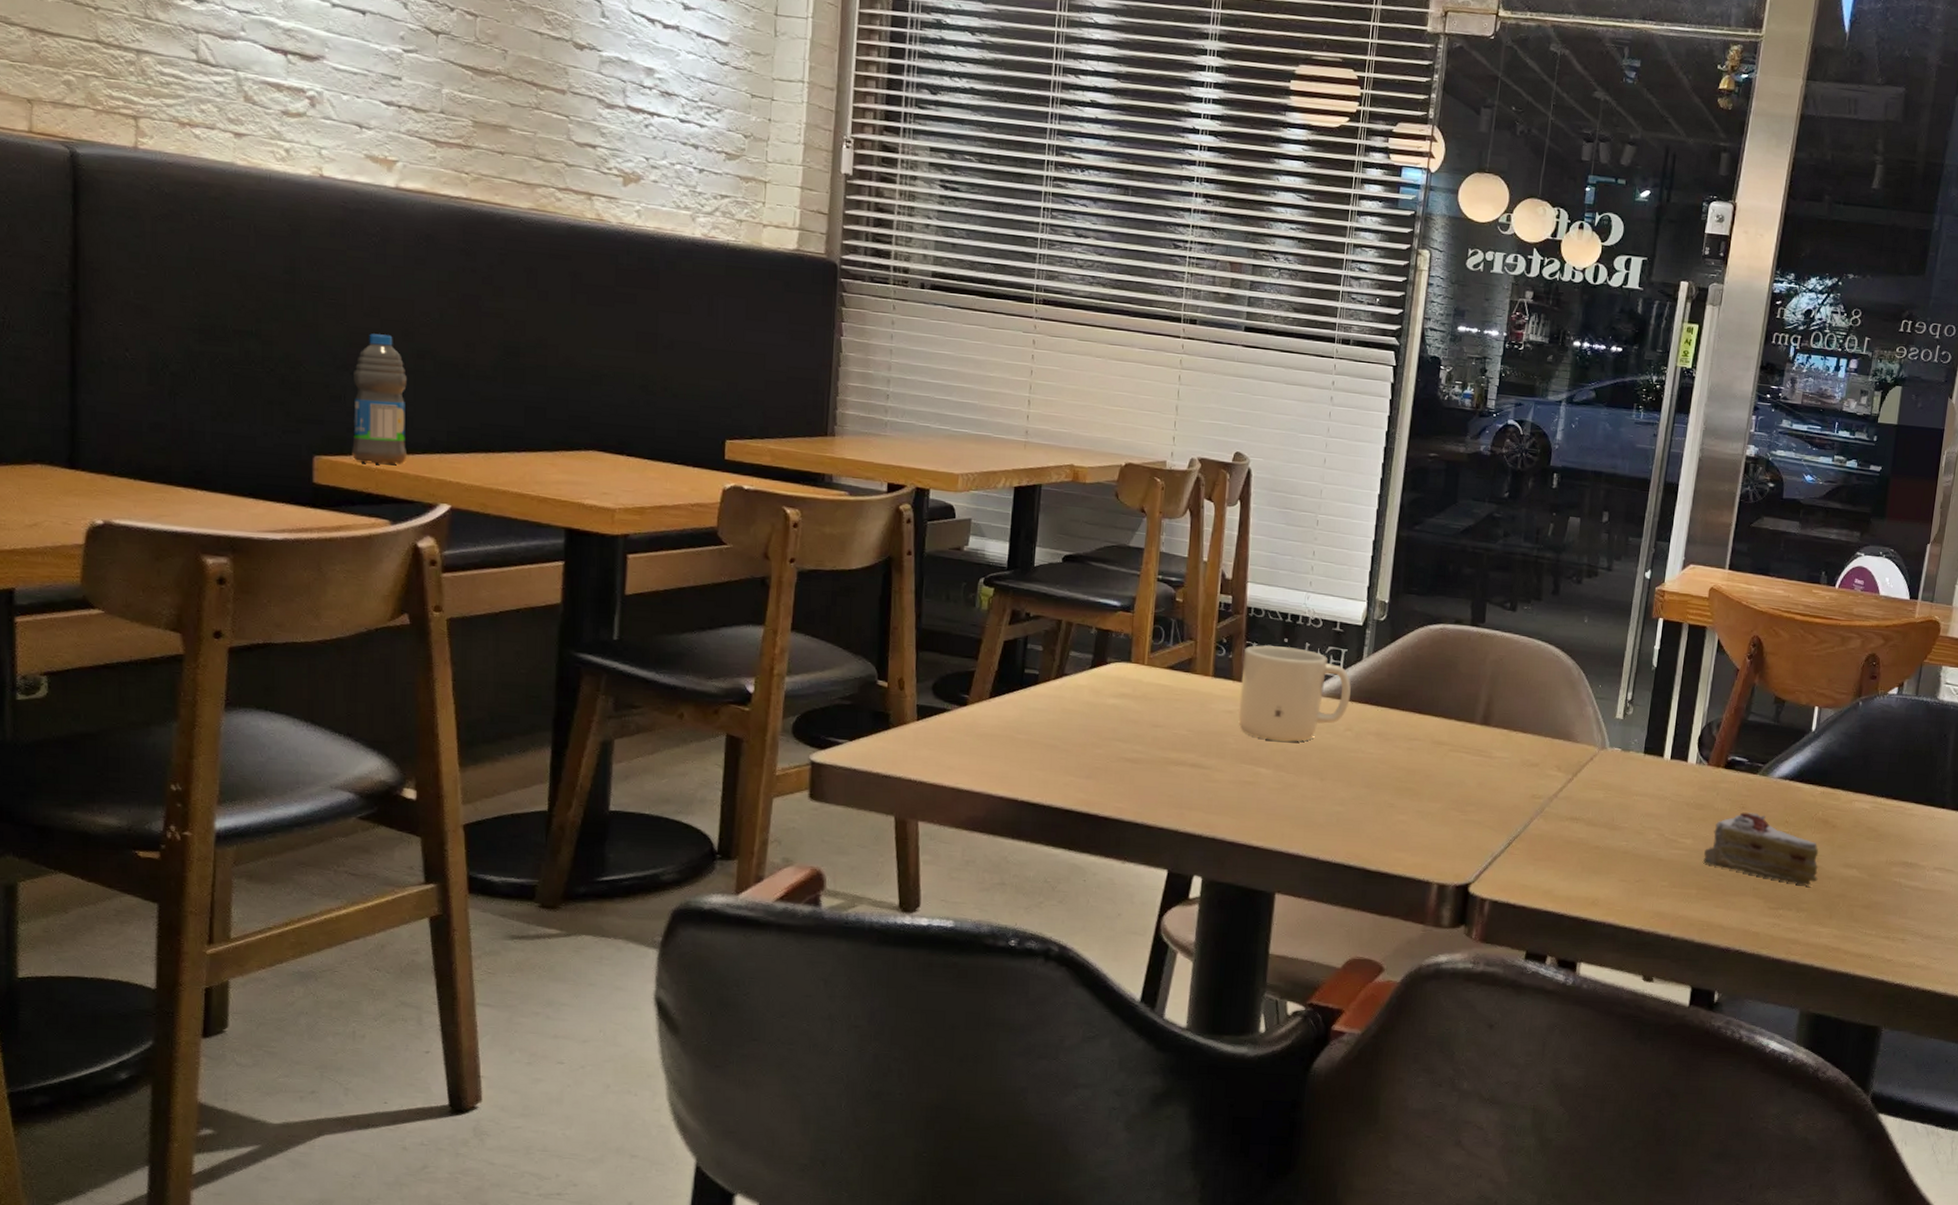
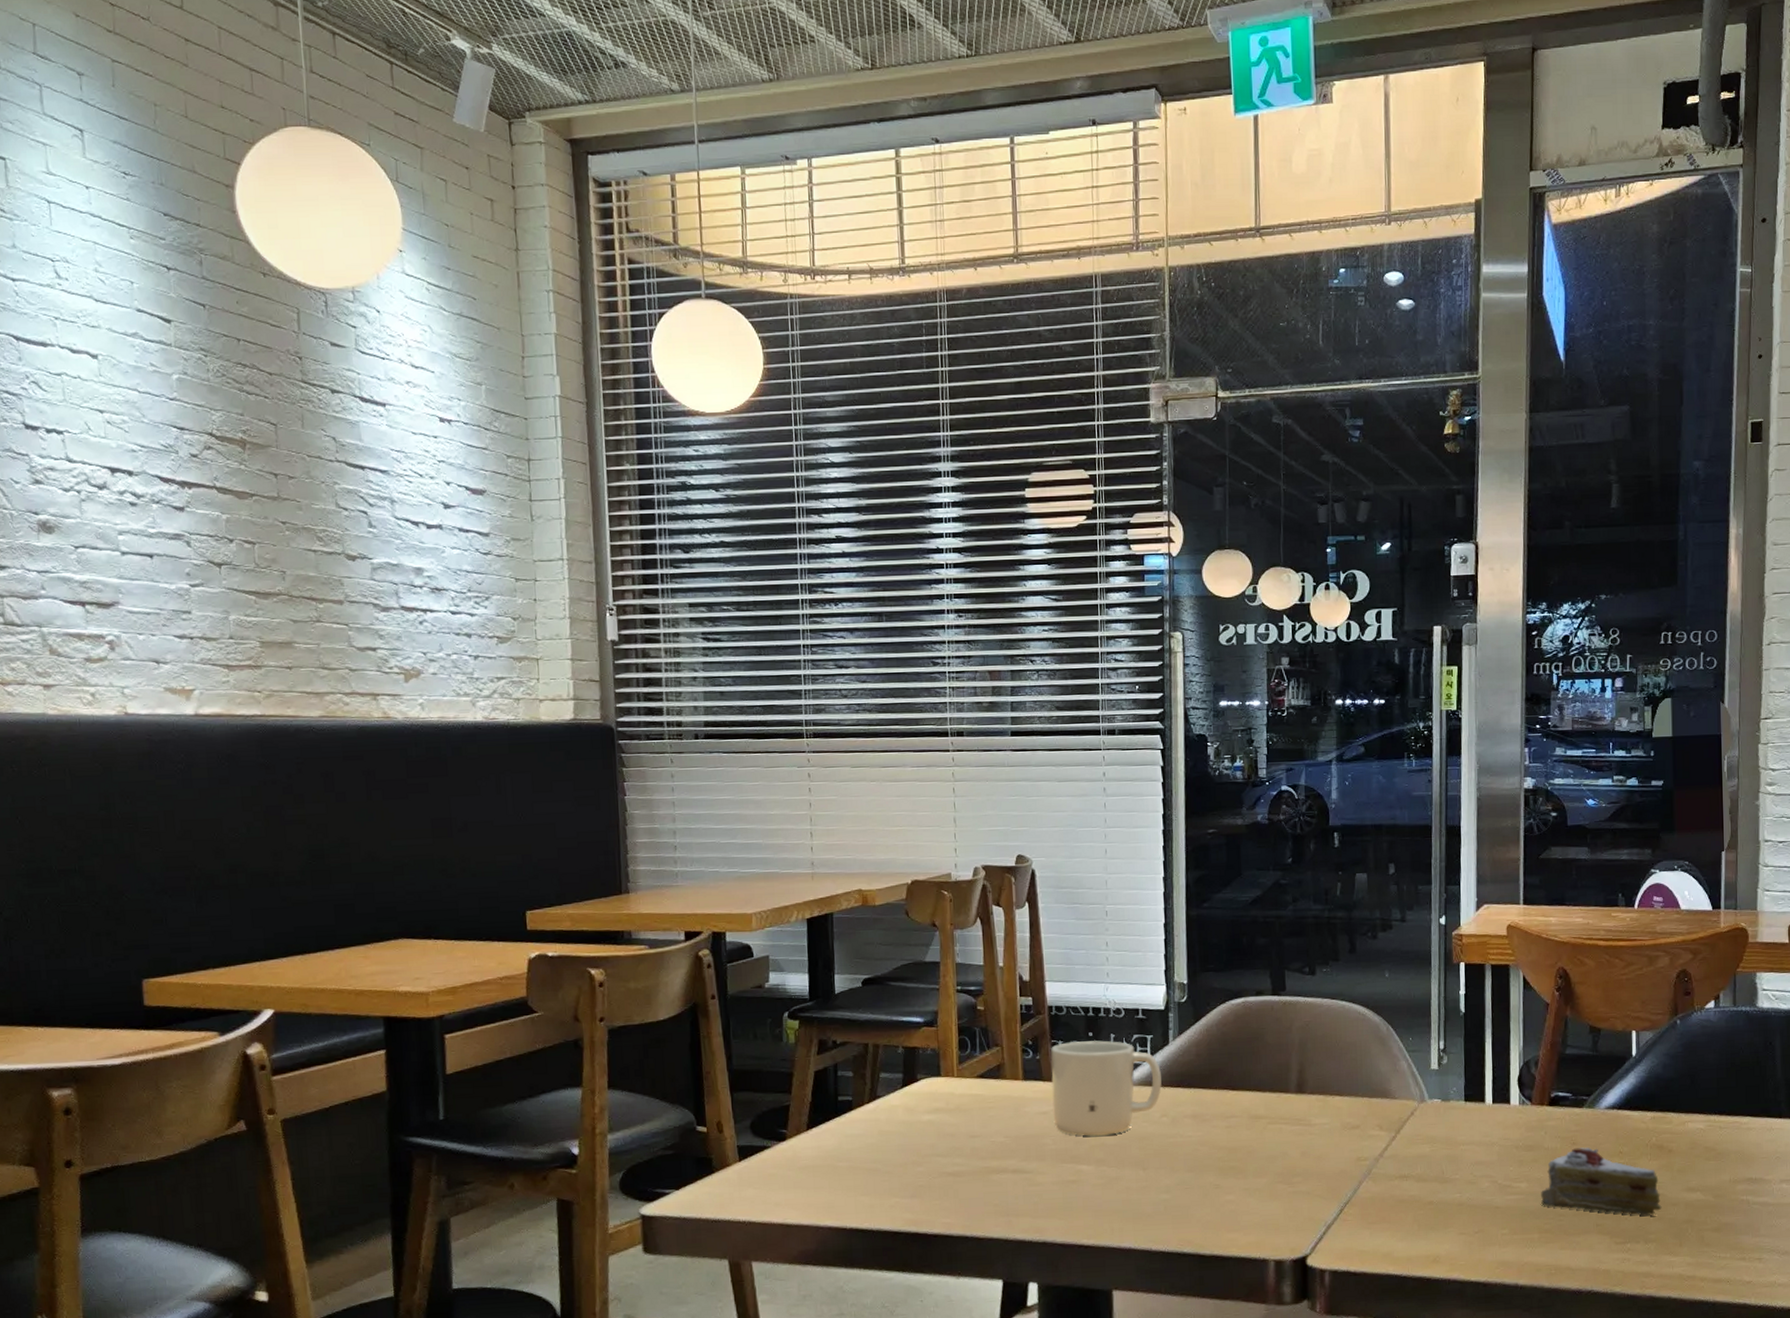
water bottle: present [352,333,408,465] -> none [172,855,229,980]

